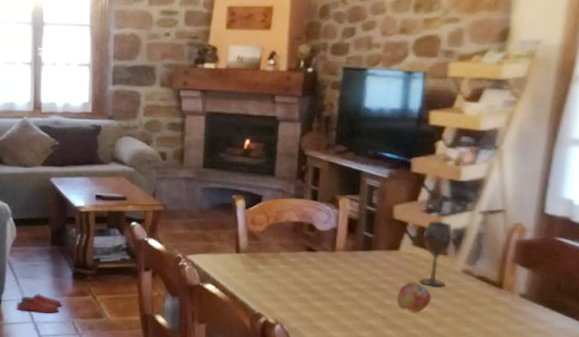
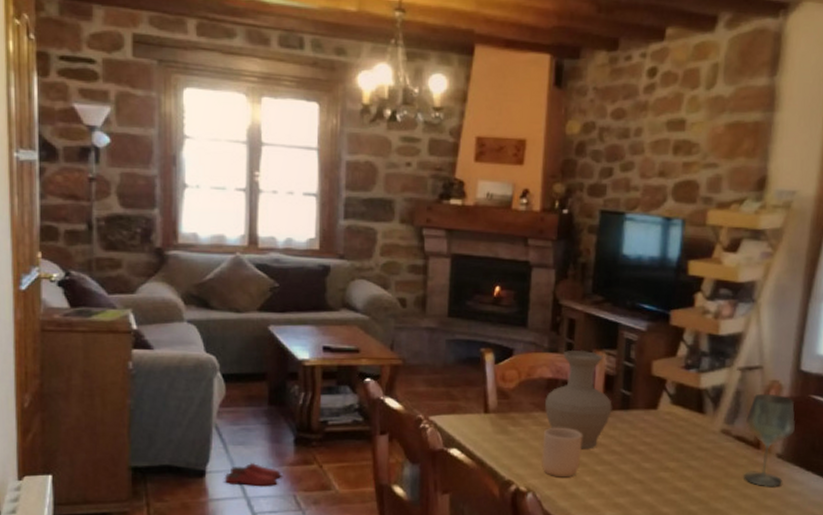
mug: none [289,266,327,312] -> present [542,427,582,478]
vase: none [291,195,355,287] -> present [544,349,612,449]
fruit: present [396,282,432,313] -> none [655,443,691,476]
wine glass: present [419,221,453,287] -> none [677,377,712,449]
wine glass: none [486,235,540,326] -> present [744,393,796,488]

